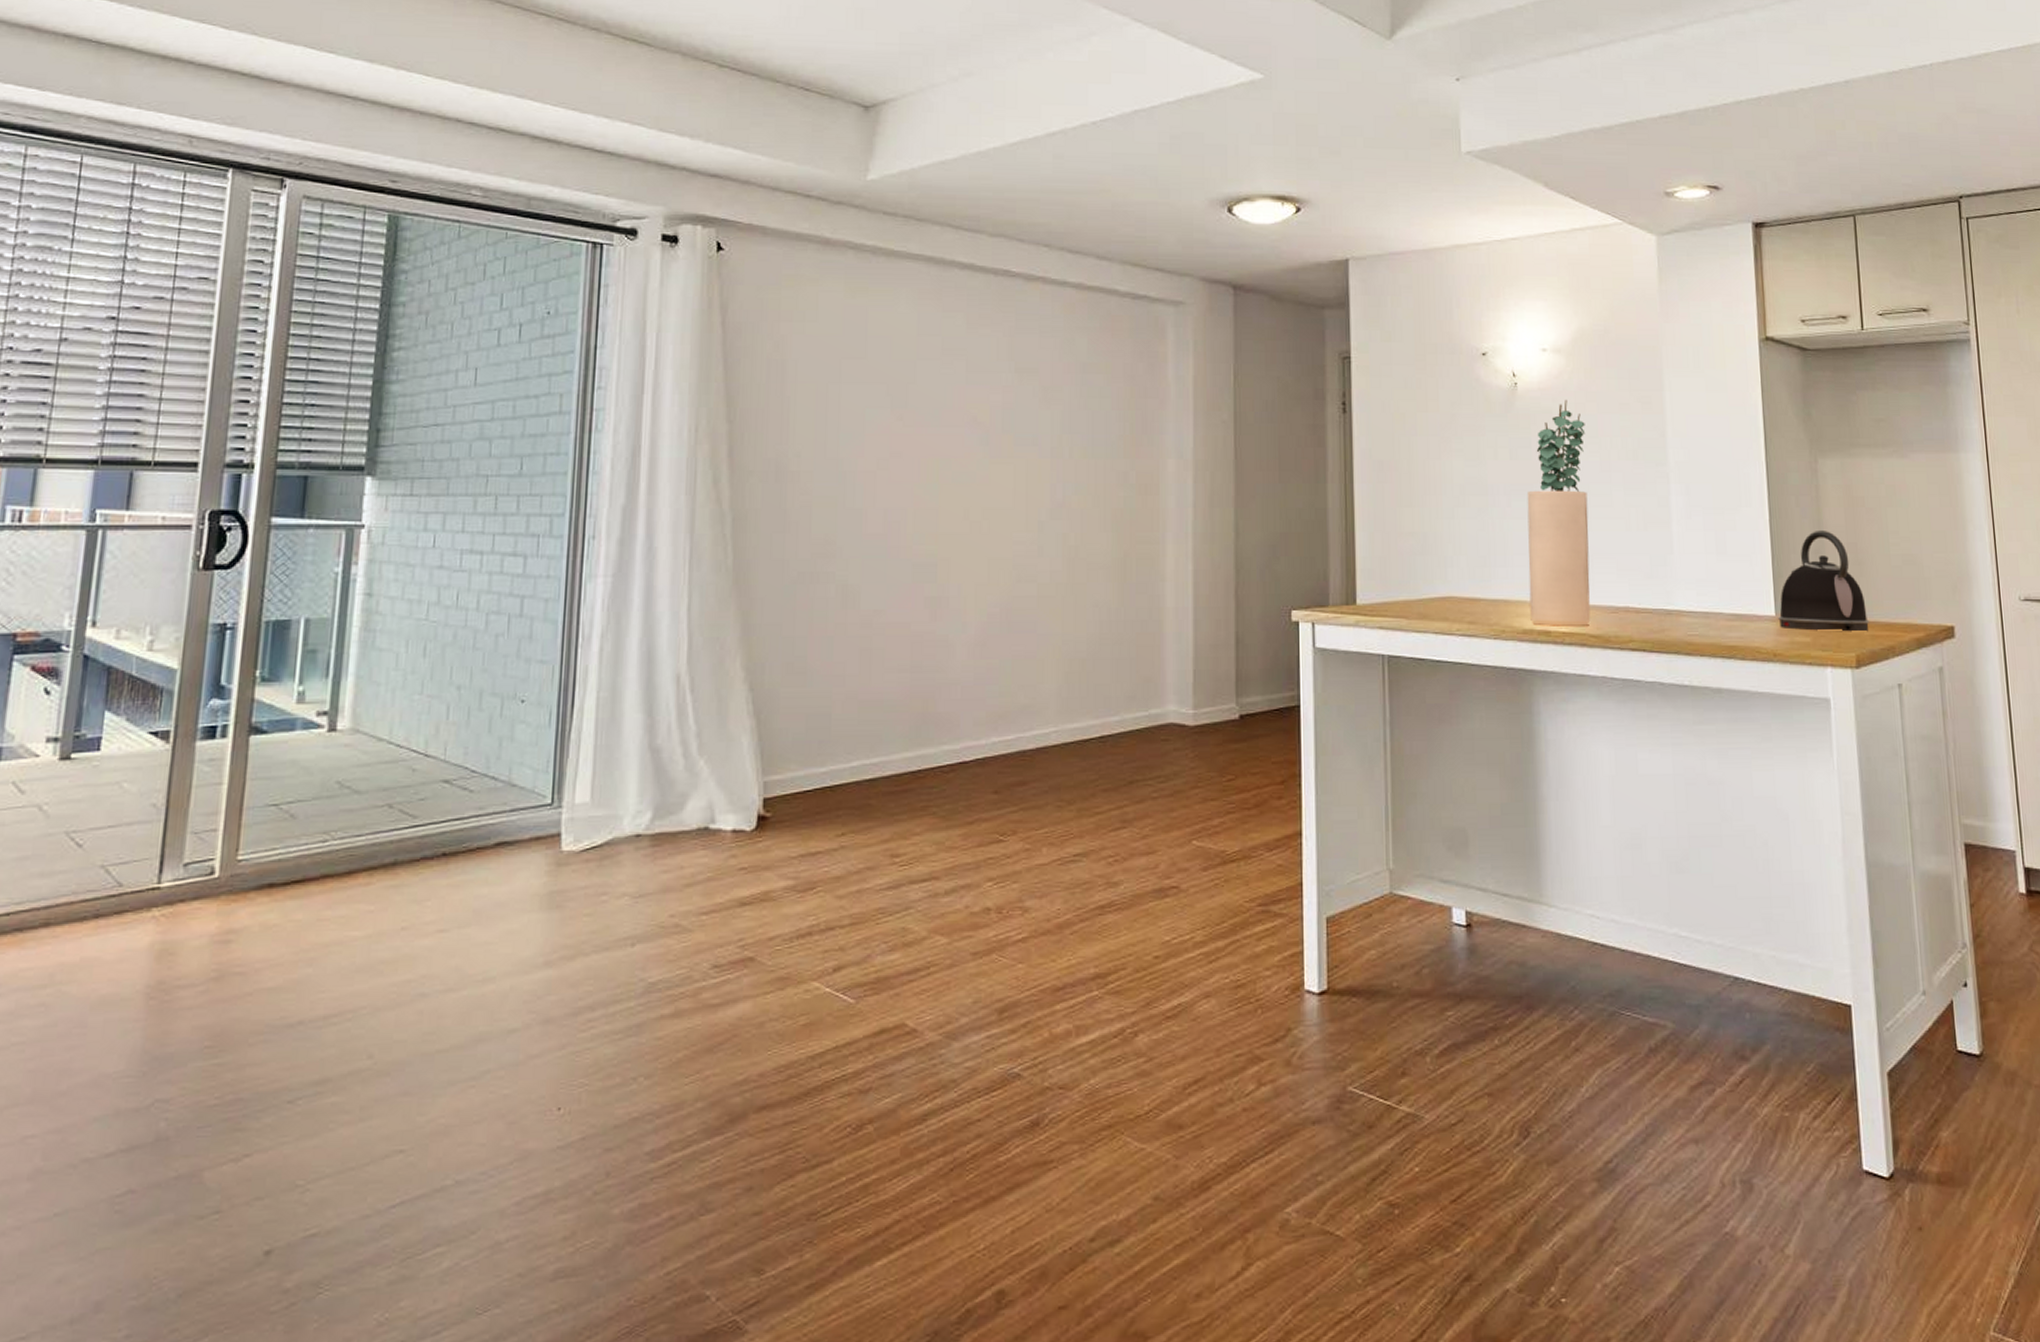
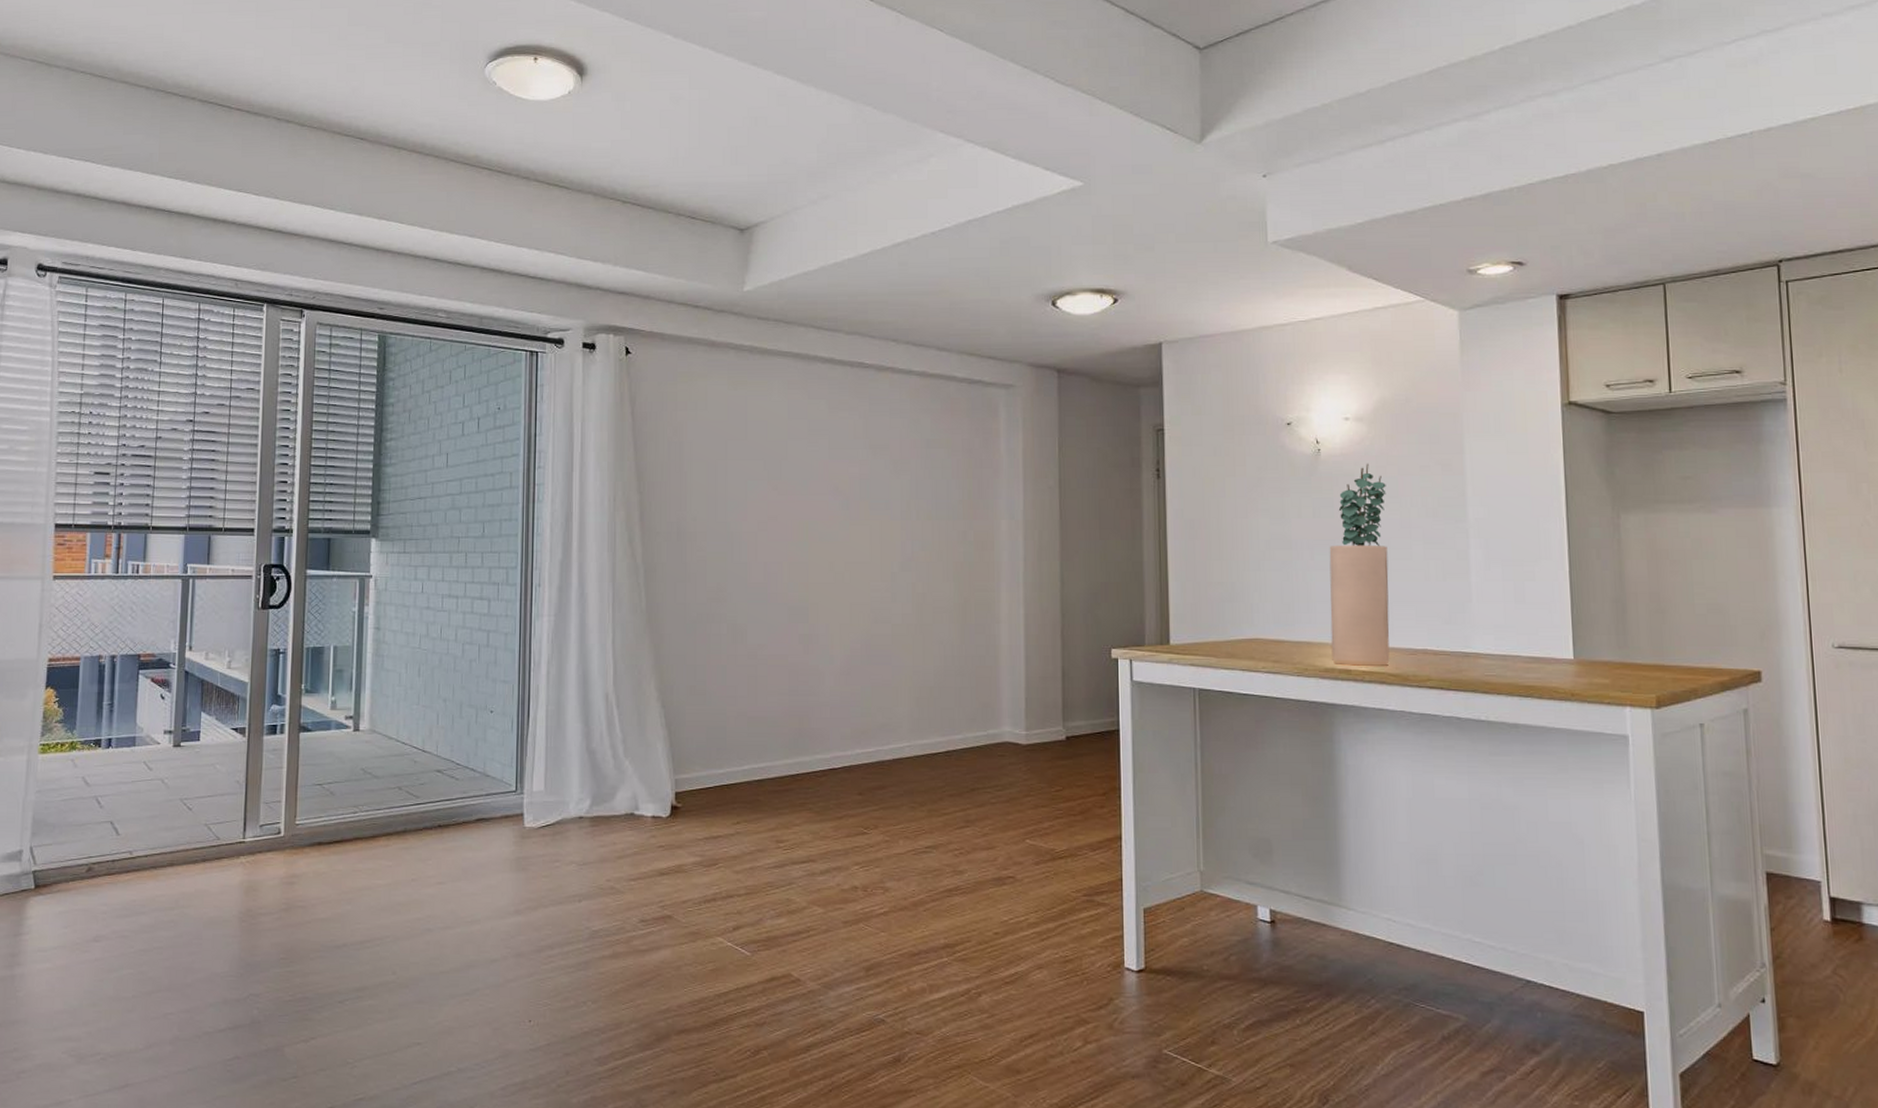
kettle: present [1778,529,1870,632] -> none [1576,580,1672,675]

